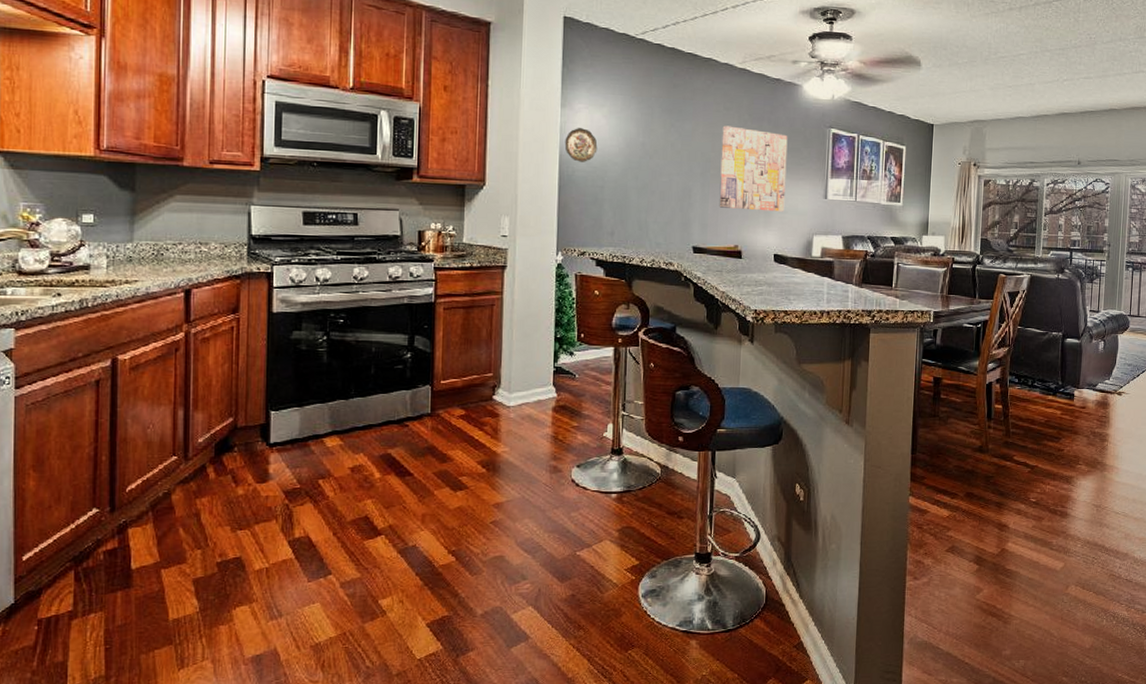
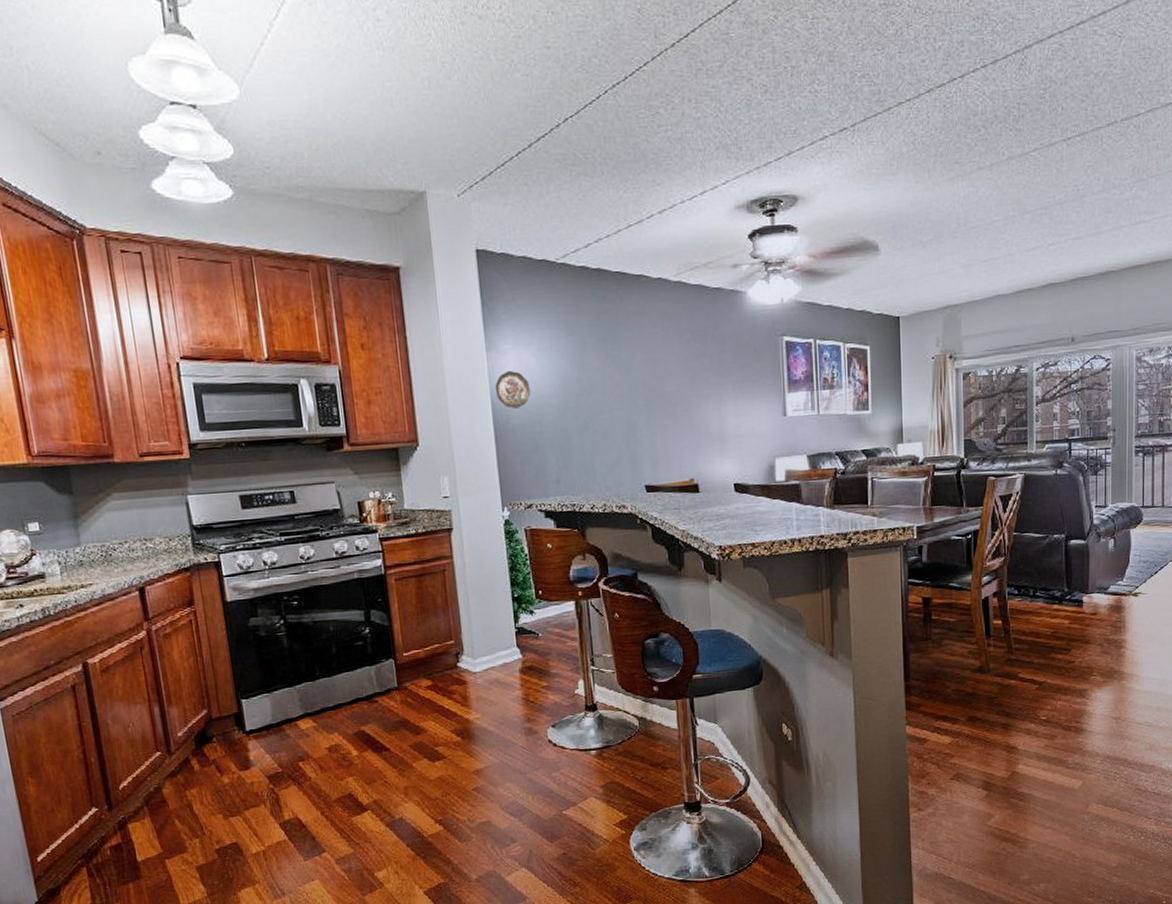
wall art: present [719,125,788,212] -> none [662,348,741,440]

